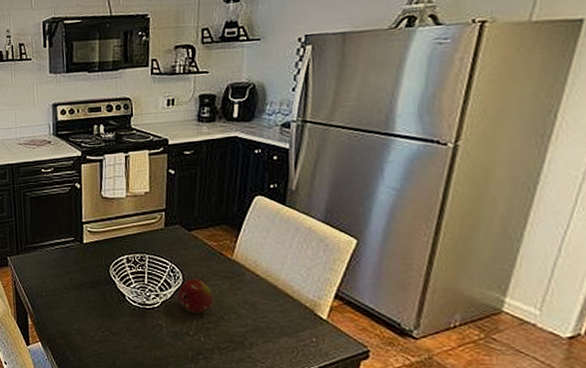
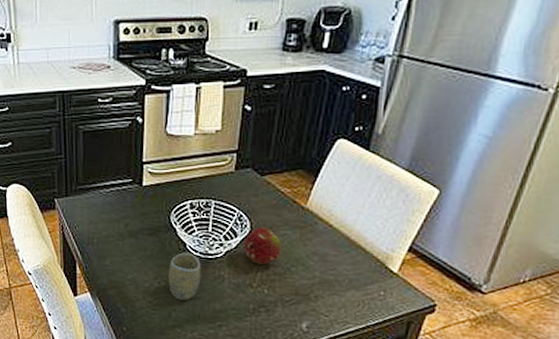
cup: none [110,303,141,349] -> present [168,252,201,301]

